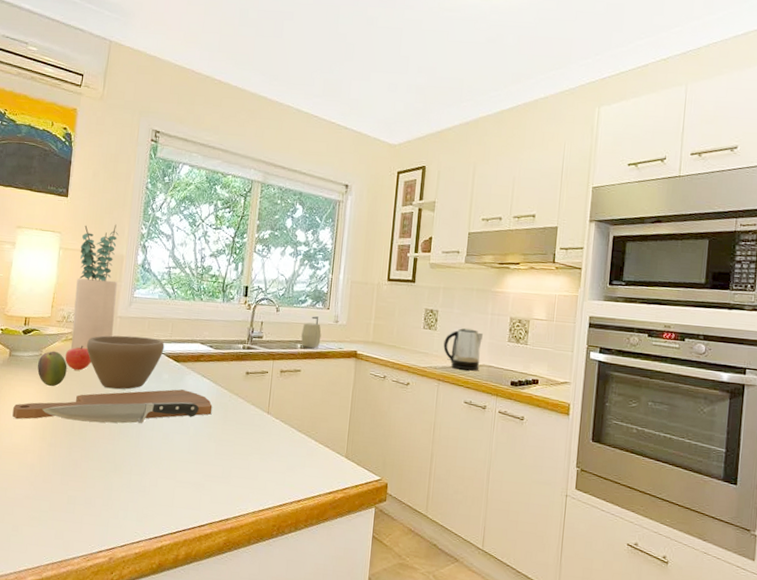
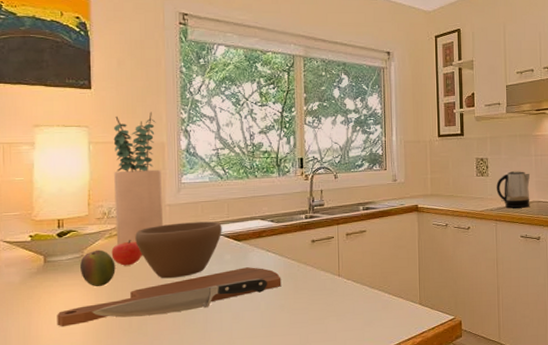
soap dispenser: present [301,316,322,348] -> none [362,178,382,209]

